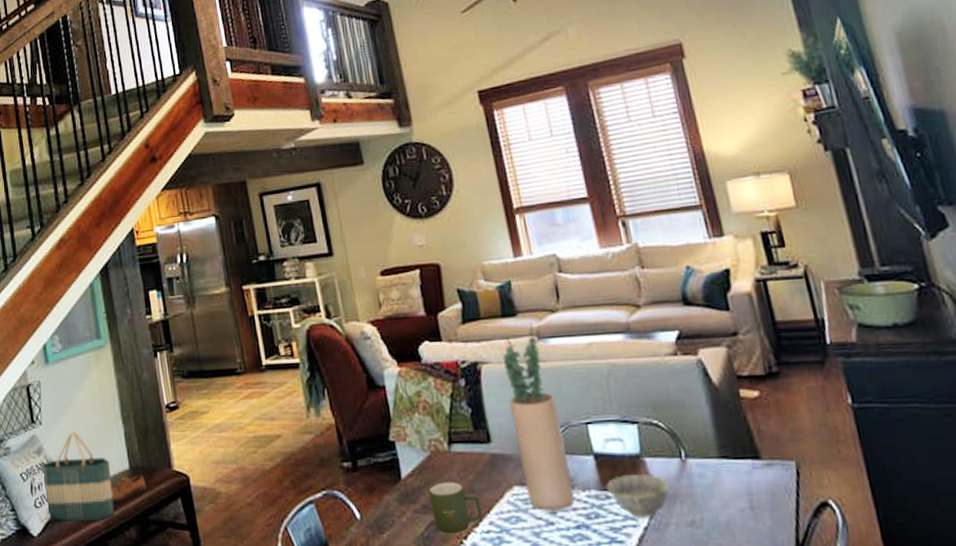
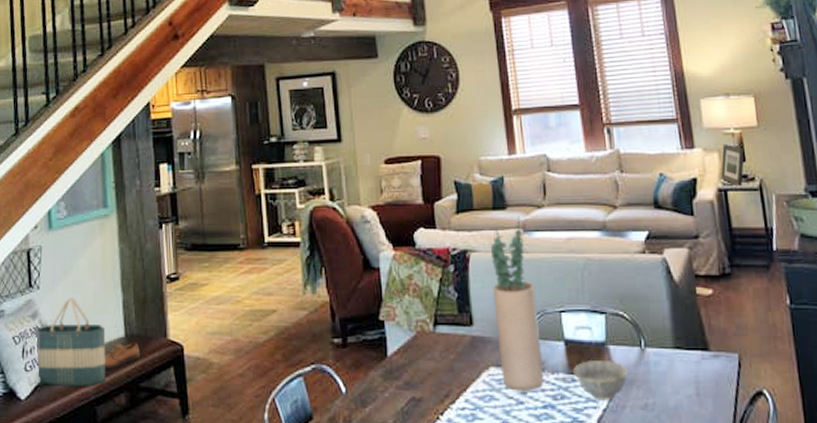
mug: present [428,481,483,535] -> none [411,360,459,410]
picture frame: none [756,229,785,275] -> present [721,144,745,187]

